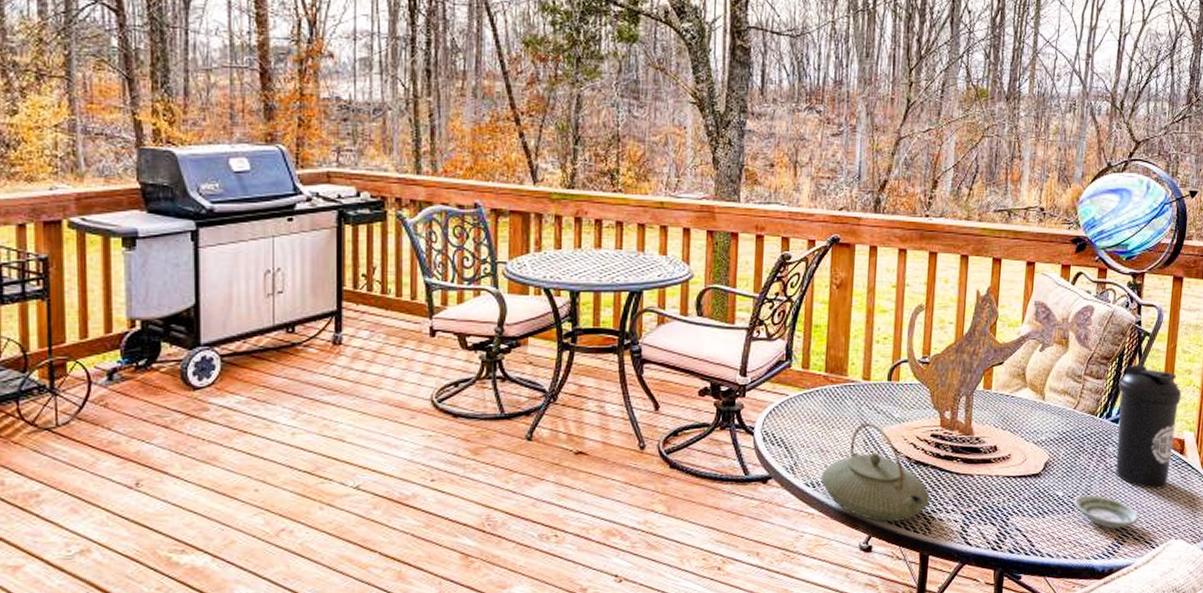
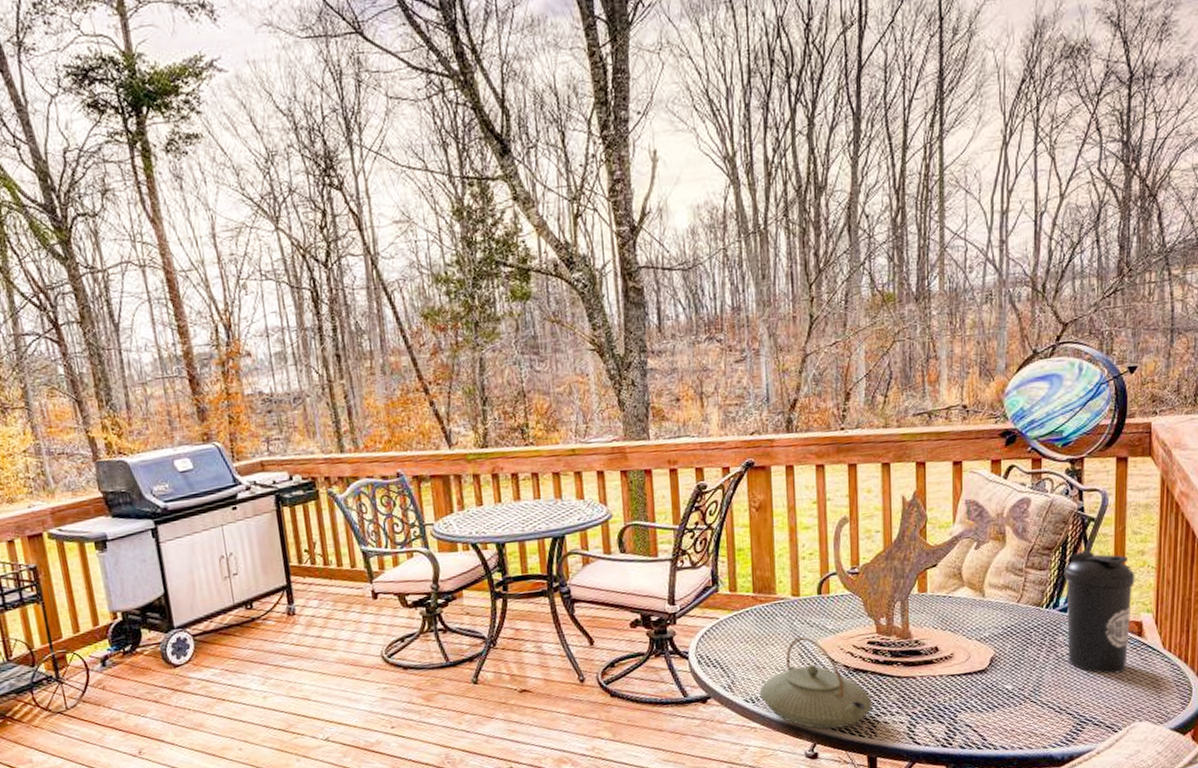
saucer: present [1074,495,1139,529] -> none [1025,685,1098,717]

